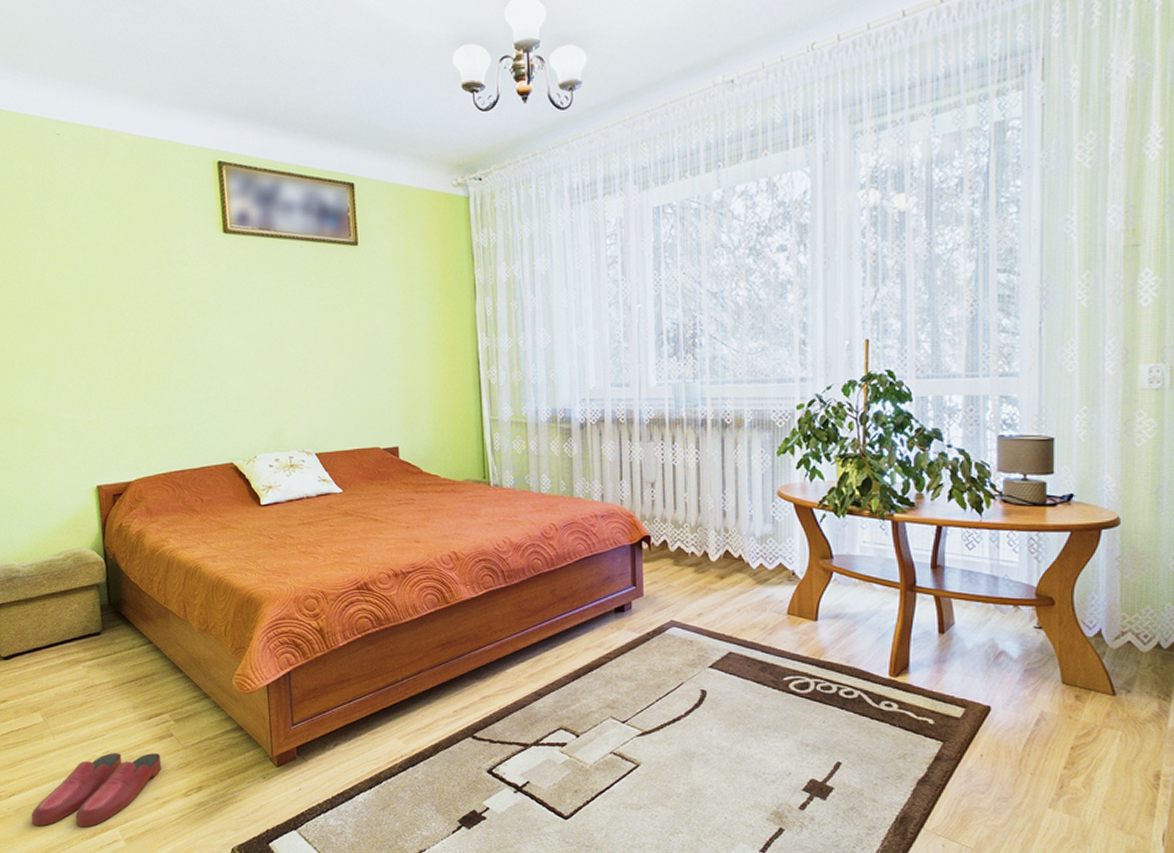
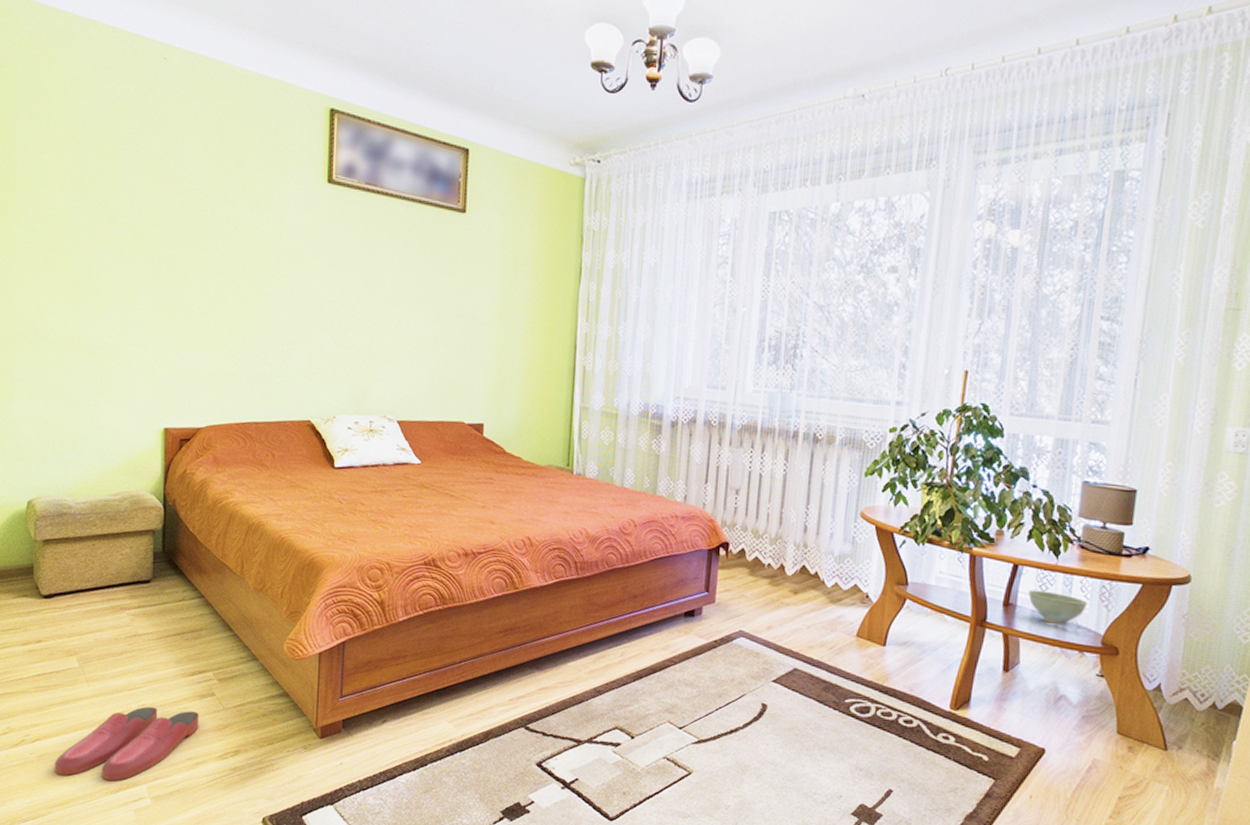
bowl: none [955,549,1018,582] -> present [1028,589,1089,626]

